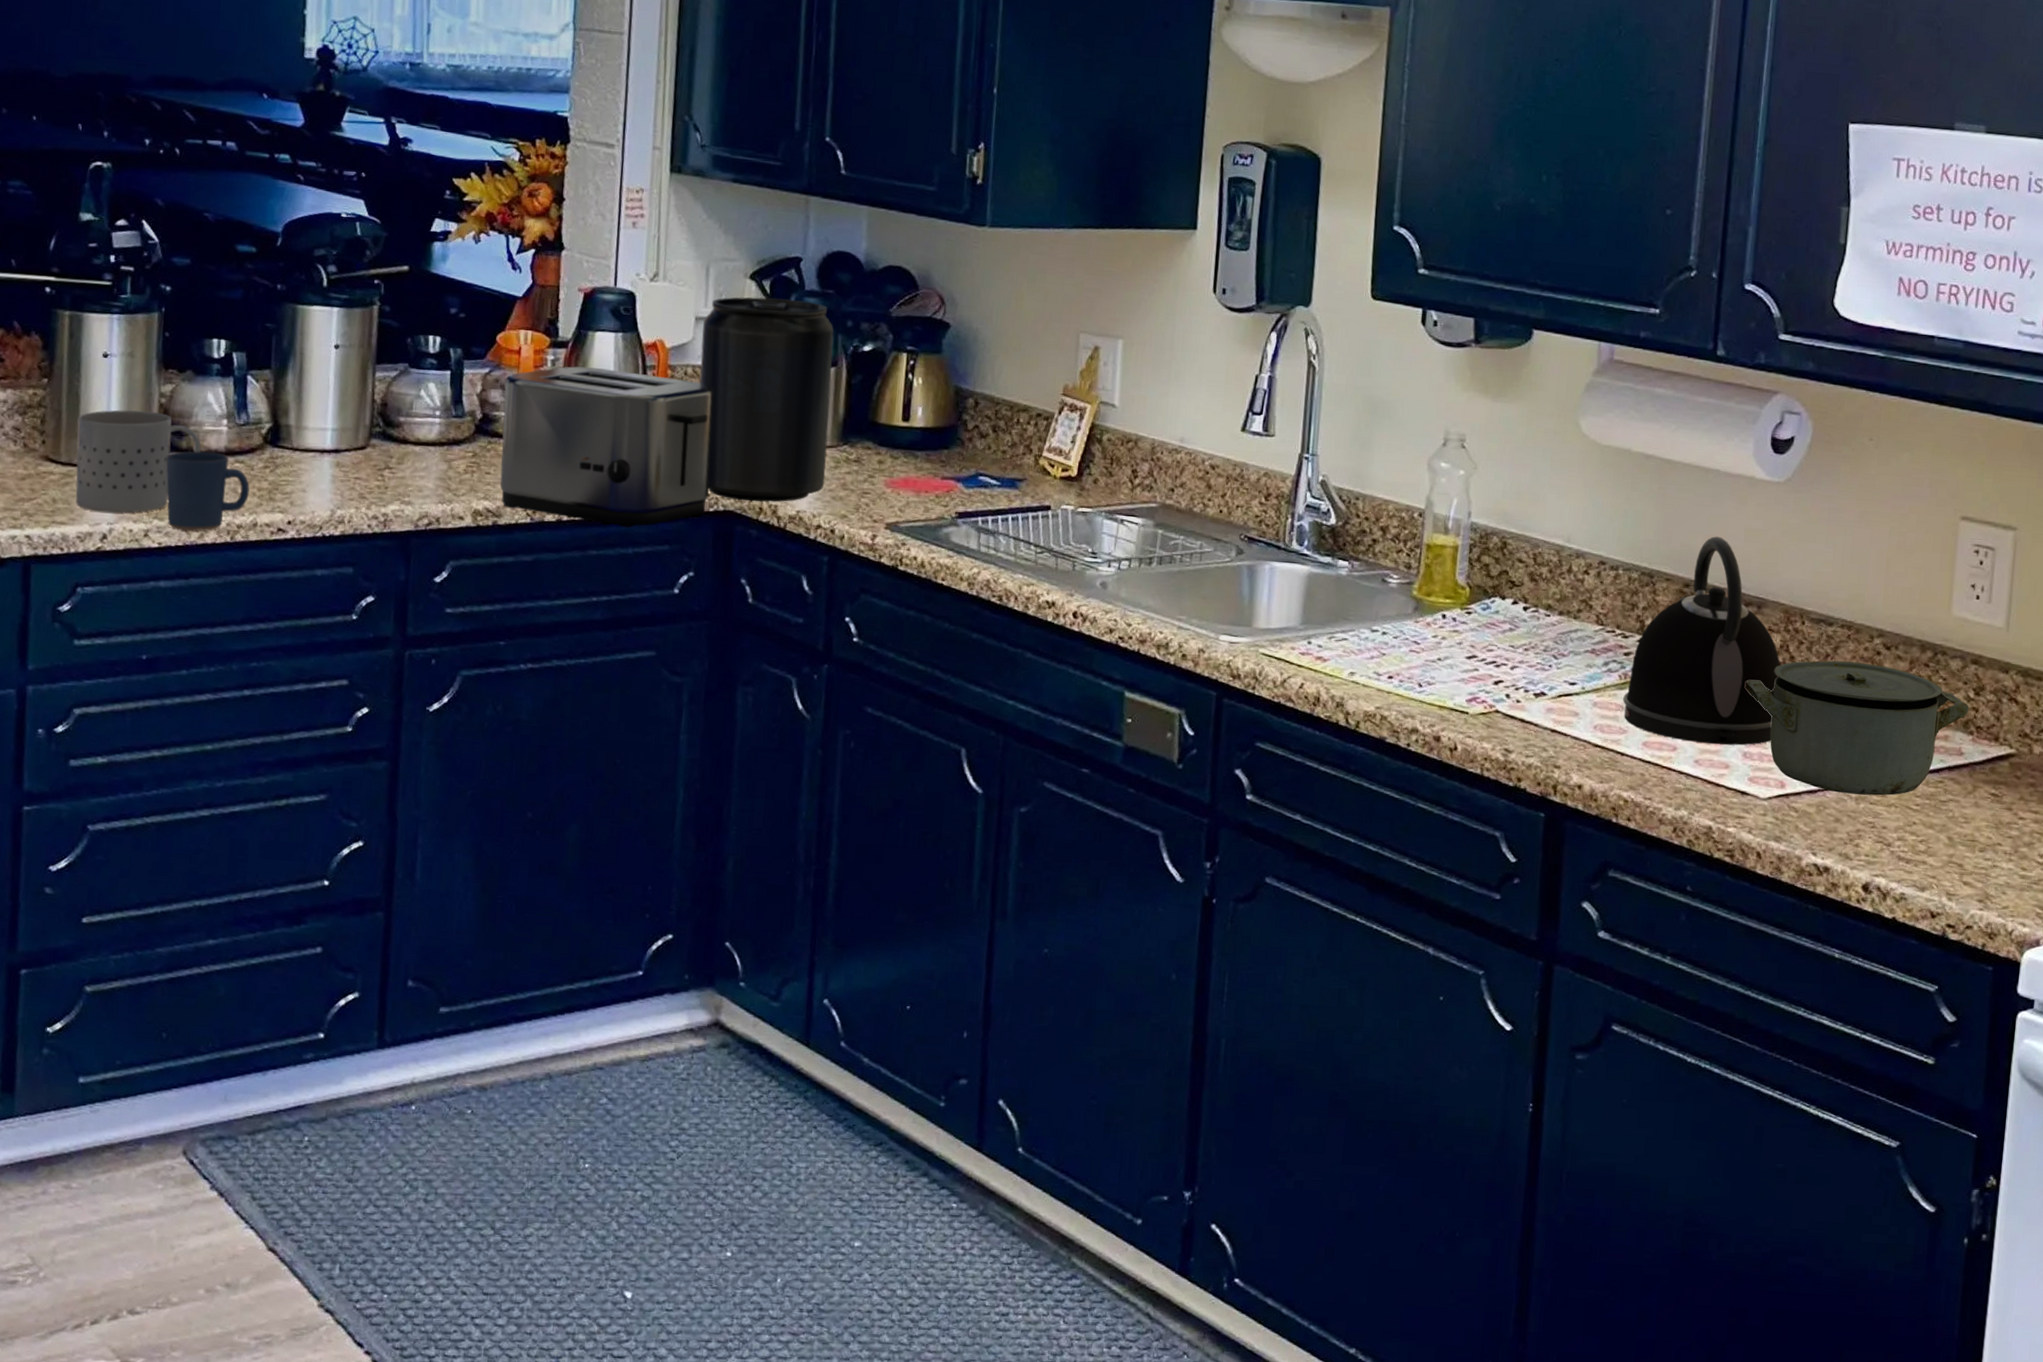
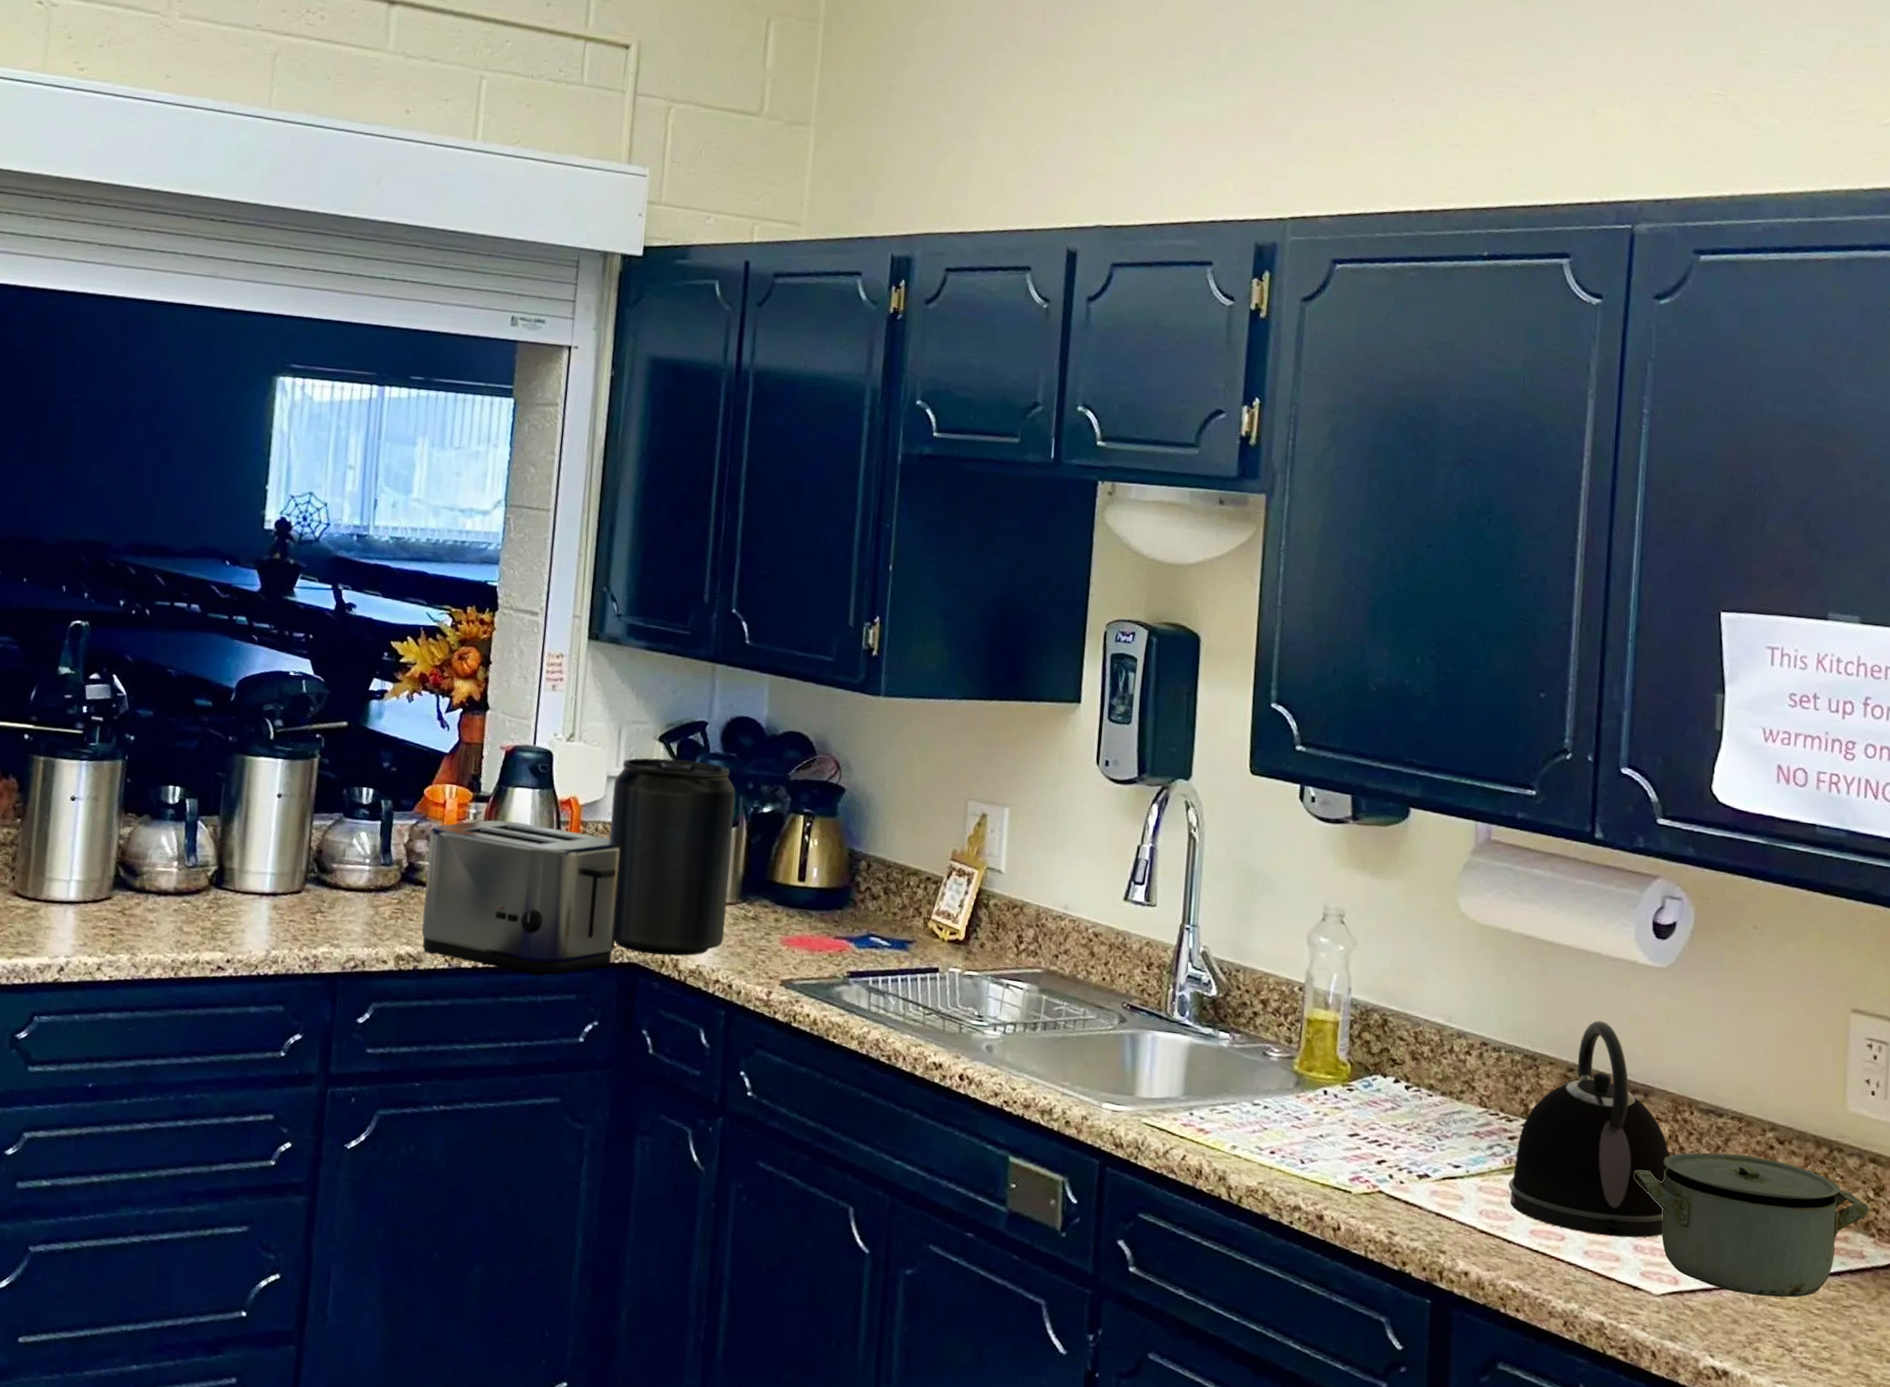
mug: present [75,410,201,513] -> none [38,849,153,947]
mug: present [166,451,250,531] -> none [119,890,194,966]

